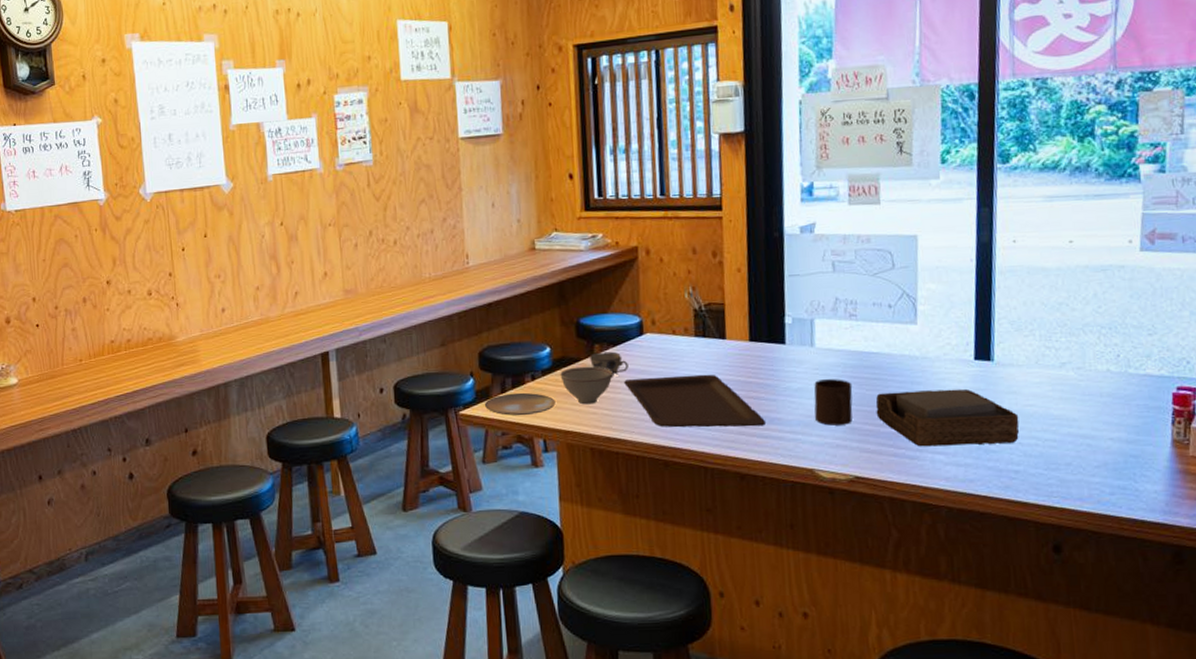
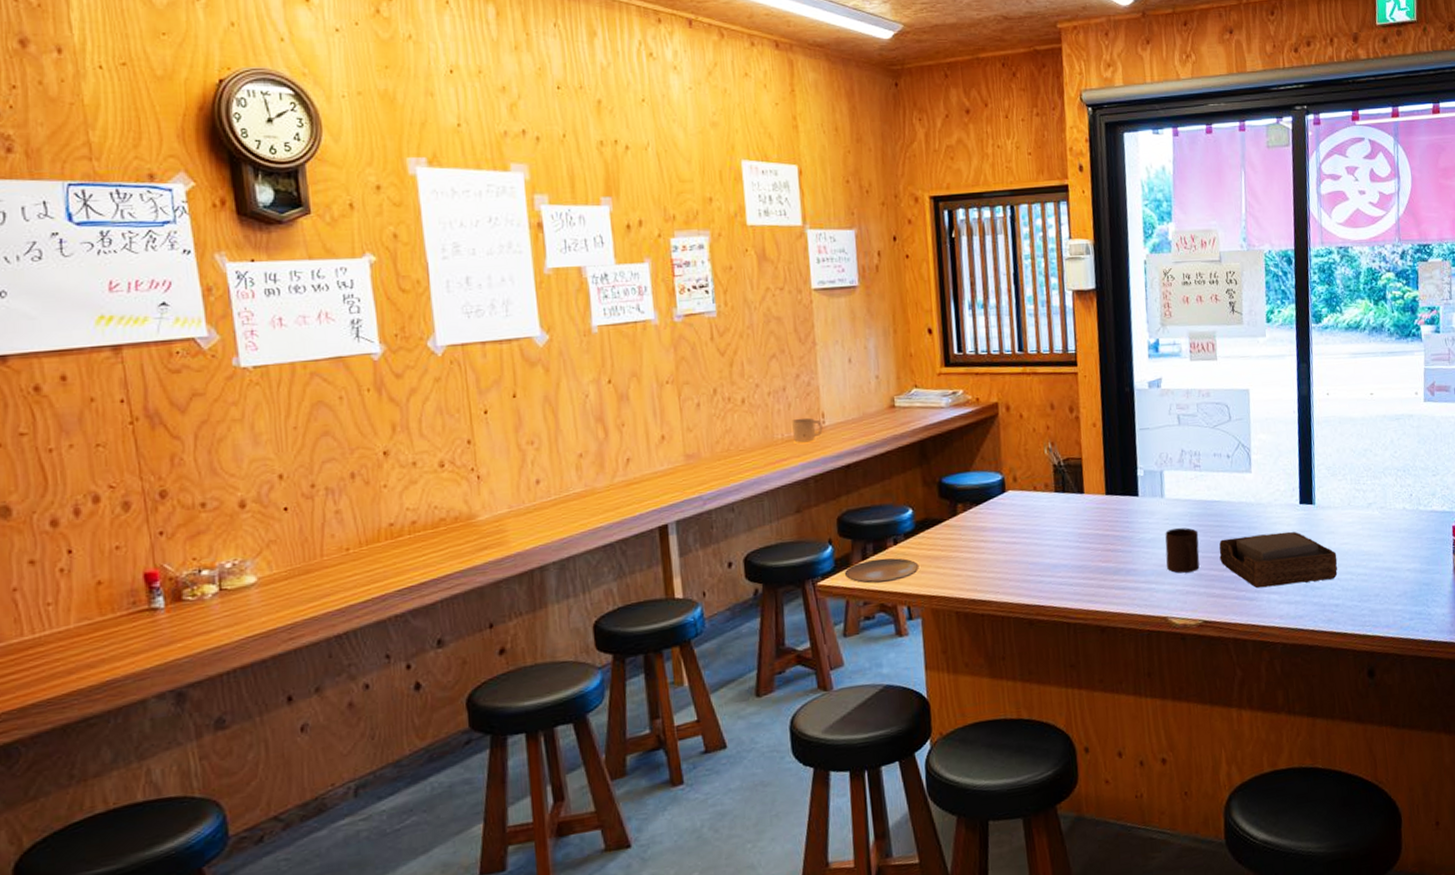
mug: none [439,258,467,282] -> present [792,417,823,444]
bowl: present [560,366,613,405] -> none [923,526,976,567]
teacup: present [590,351,629,378] -> none [953,510,992,538]
tray: present [624,374,767,428] -> none [988,528,1124,586]

